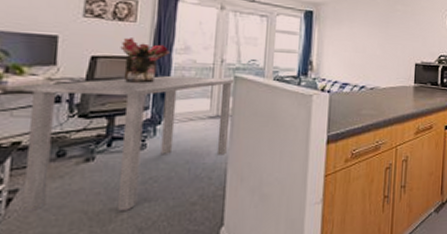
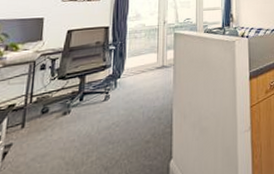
dining table: present [21,75,236,211] -> none [15,35,176,162]
bouquet: present [120,37,170,83] -> none [89,13,125,48]

